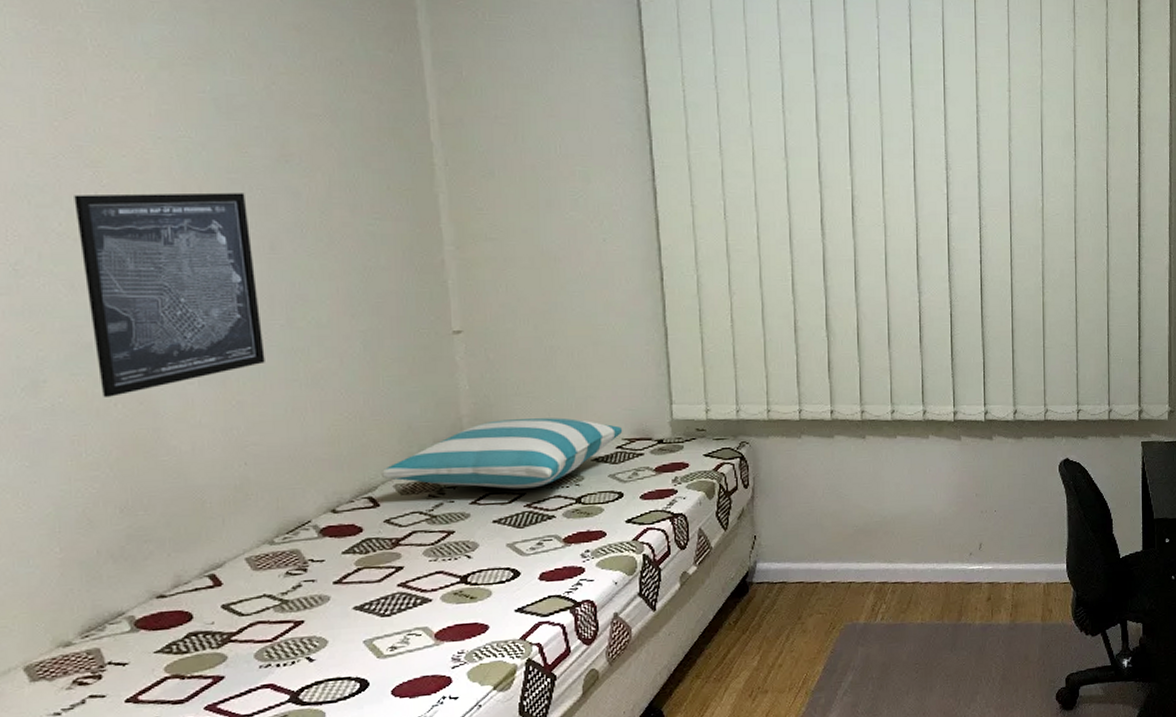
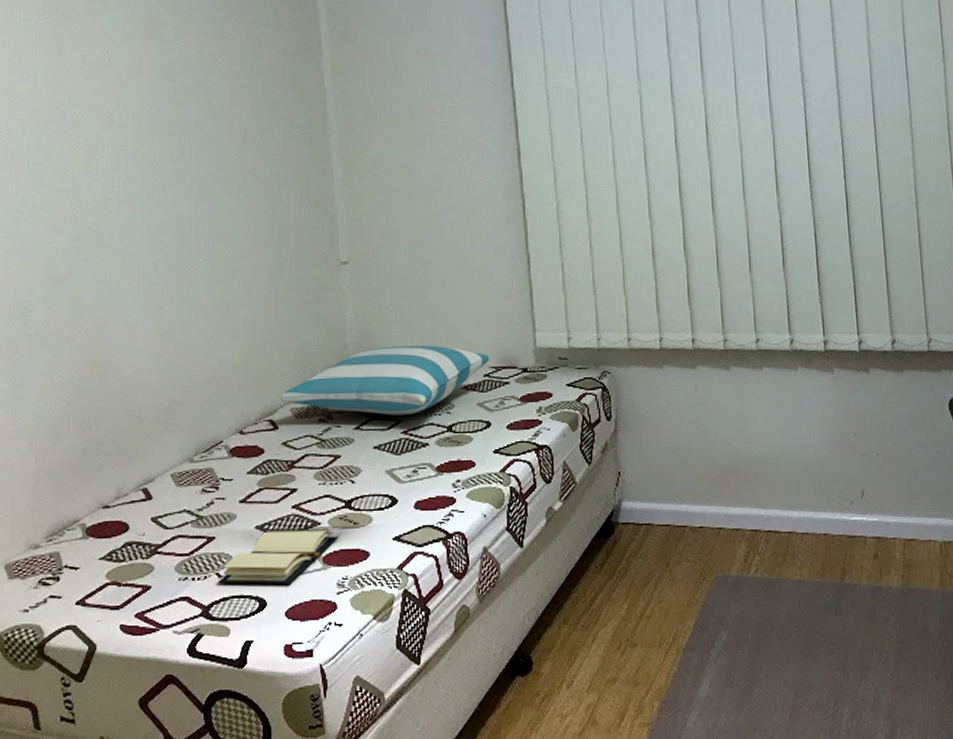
wall art: present [74,192,265,397] -> none [59,143,191,325]
book: none [309,605,453,668] -> present [218,528,339,585]

